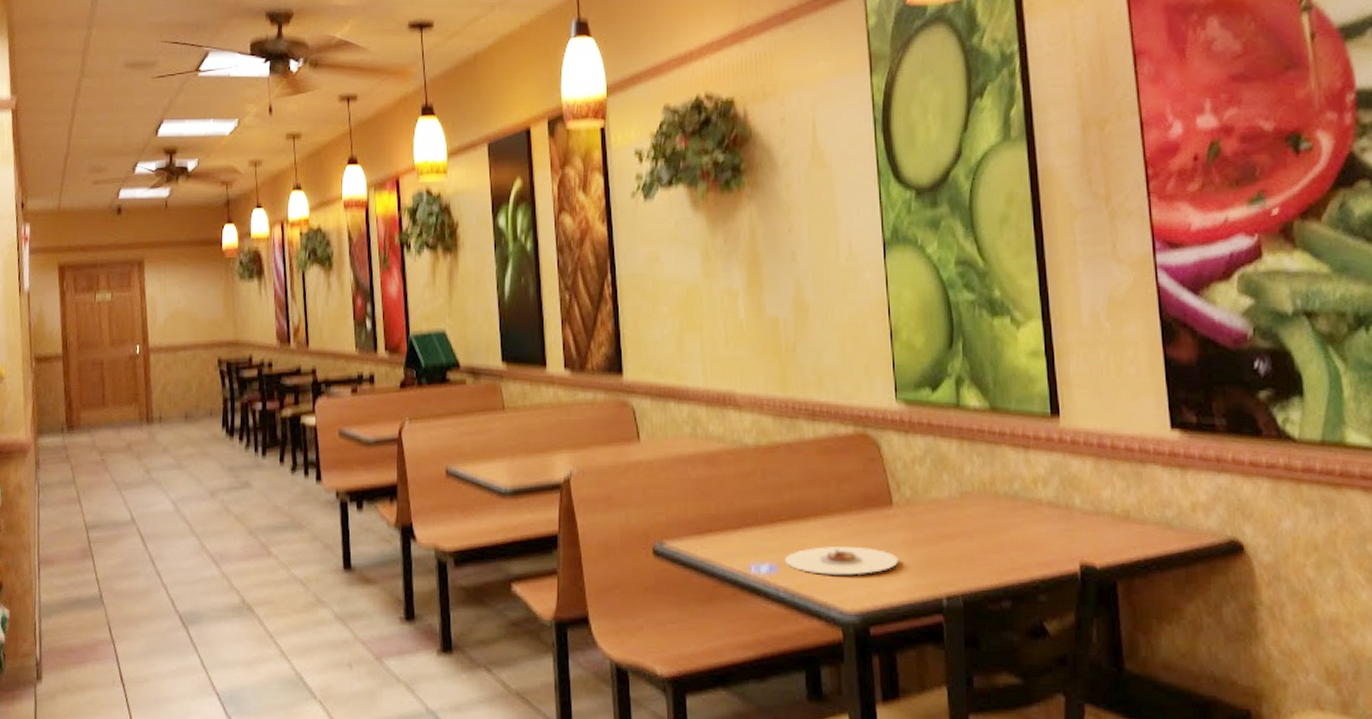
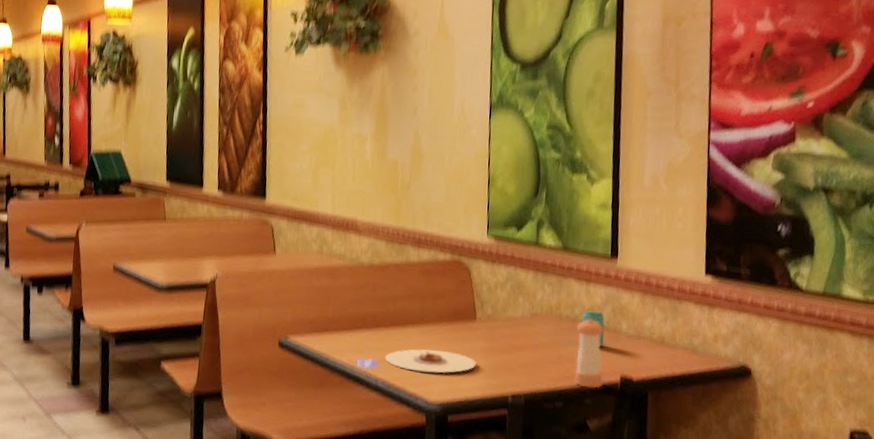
pepper shaker: none [1019,494,1059,582] -> present [574,318,603,389]
beverage can: none [1023,480,1055,529] -> present [581,308,605,347]

